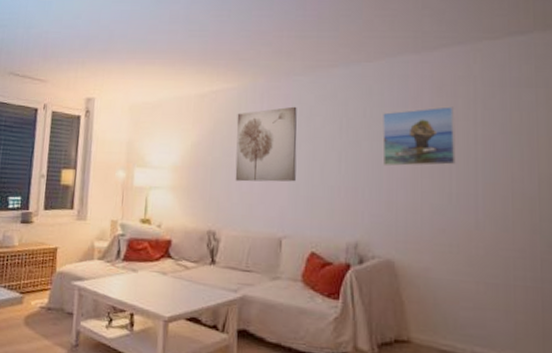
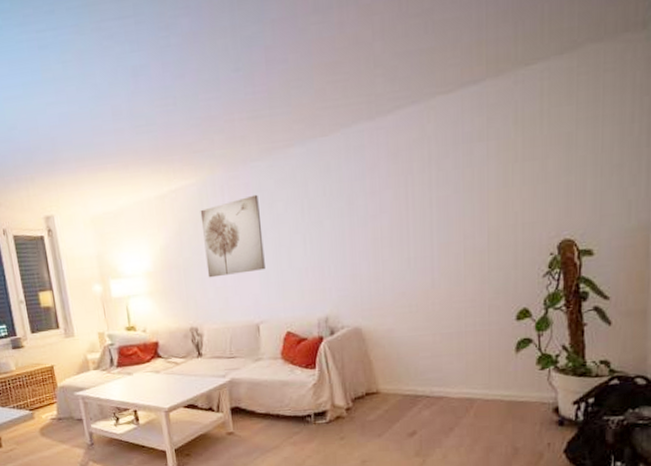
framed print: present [382,106,455,167] -> none [342,172,412,242]

